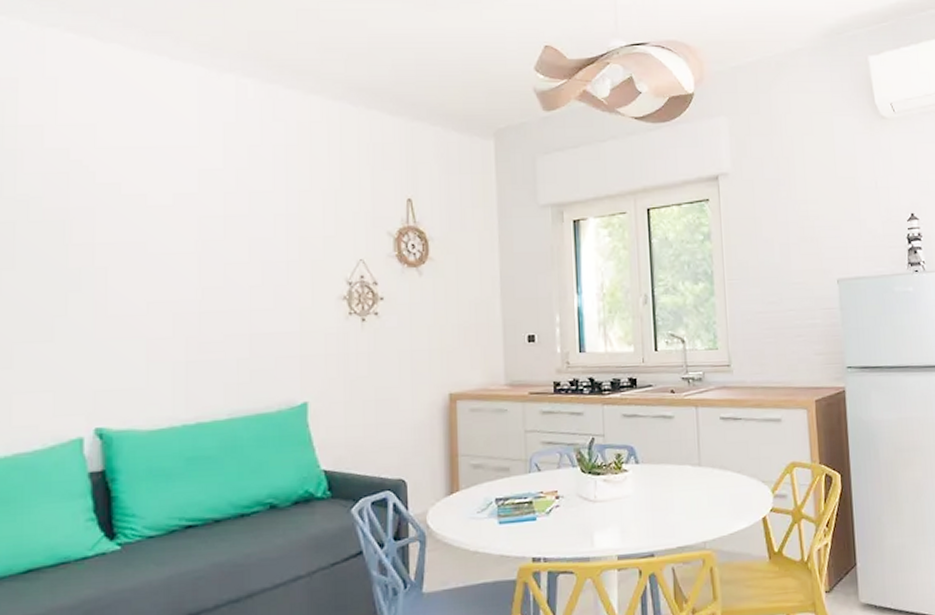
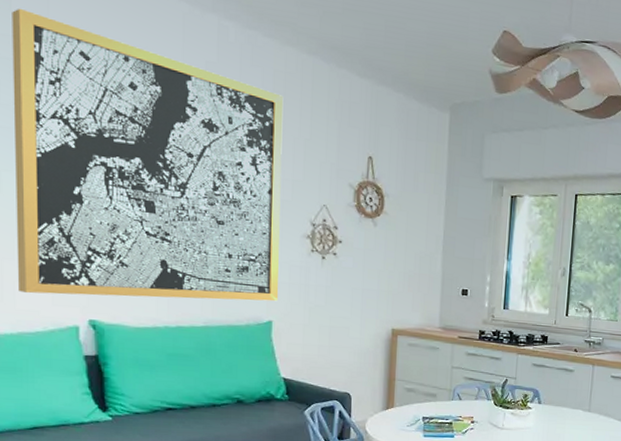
wall art: none [14,96,314,407] -> present [12,8,284,302]

